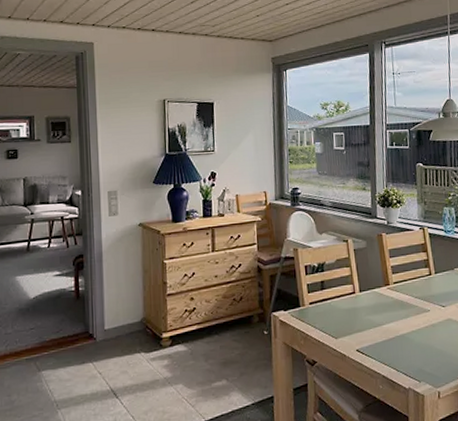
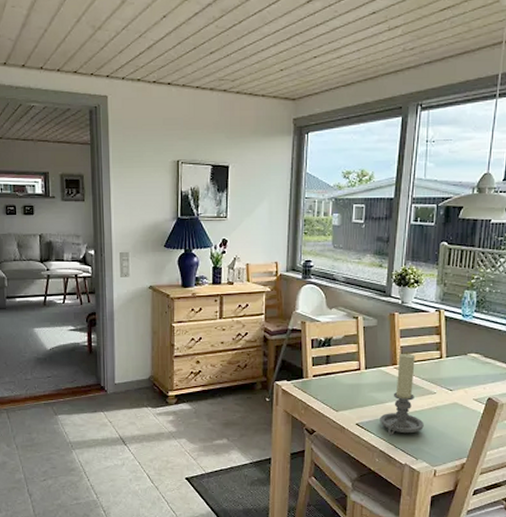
candle holder: none [379,272,422,360] -> present [380,353,424,436]

